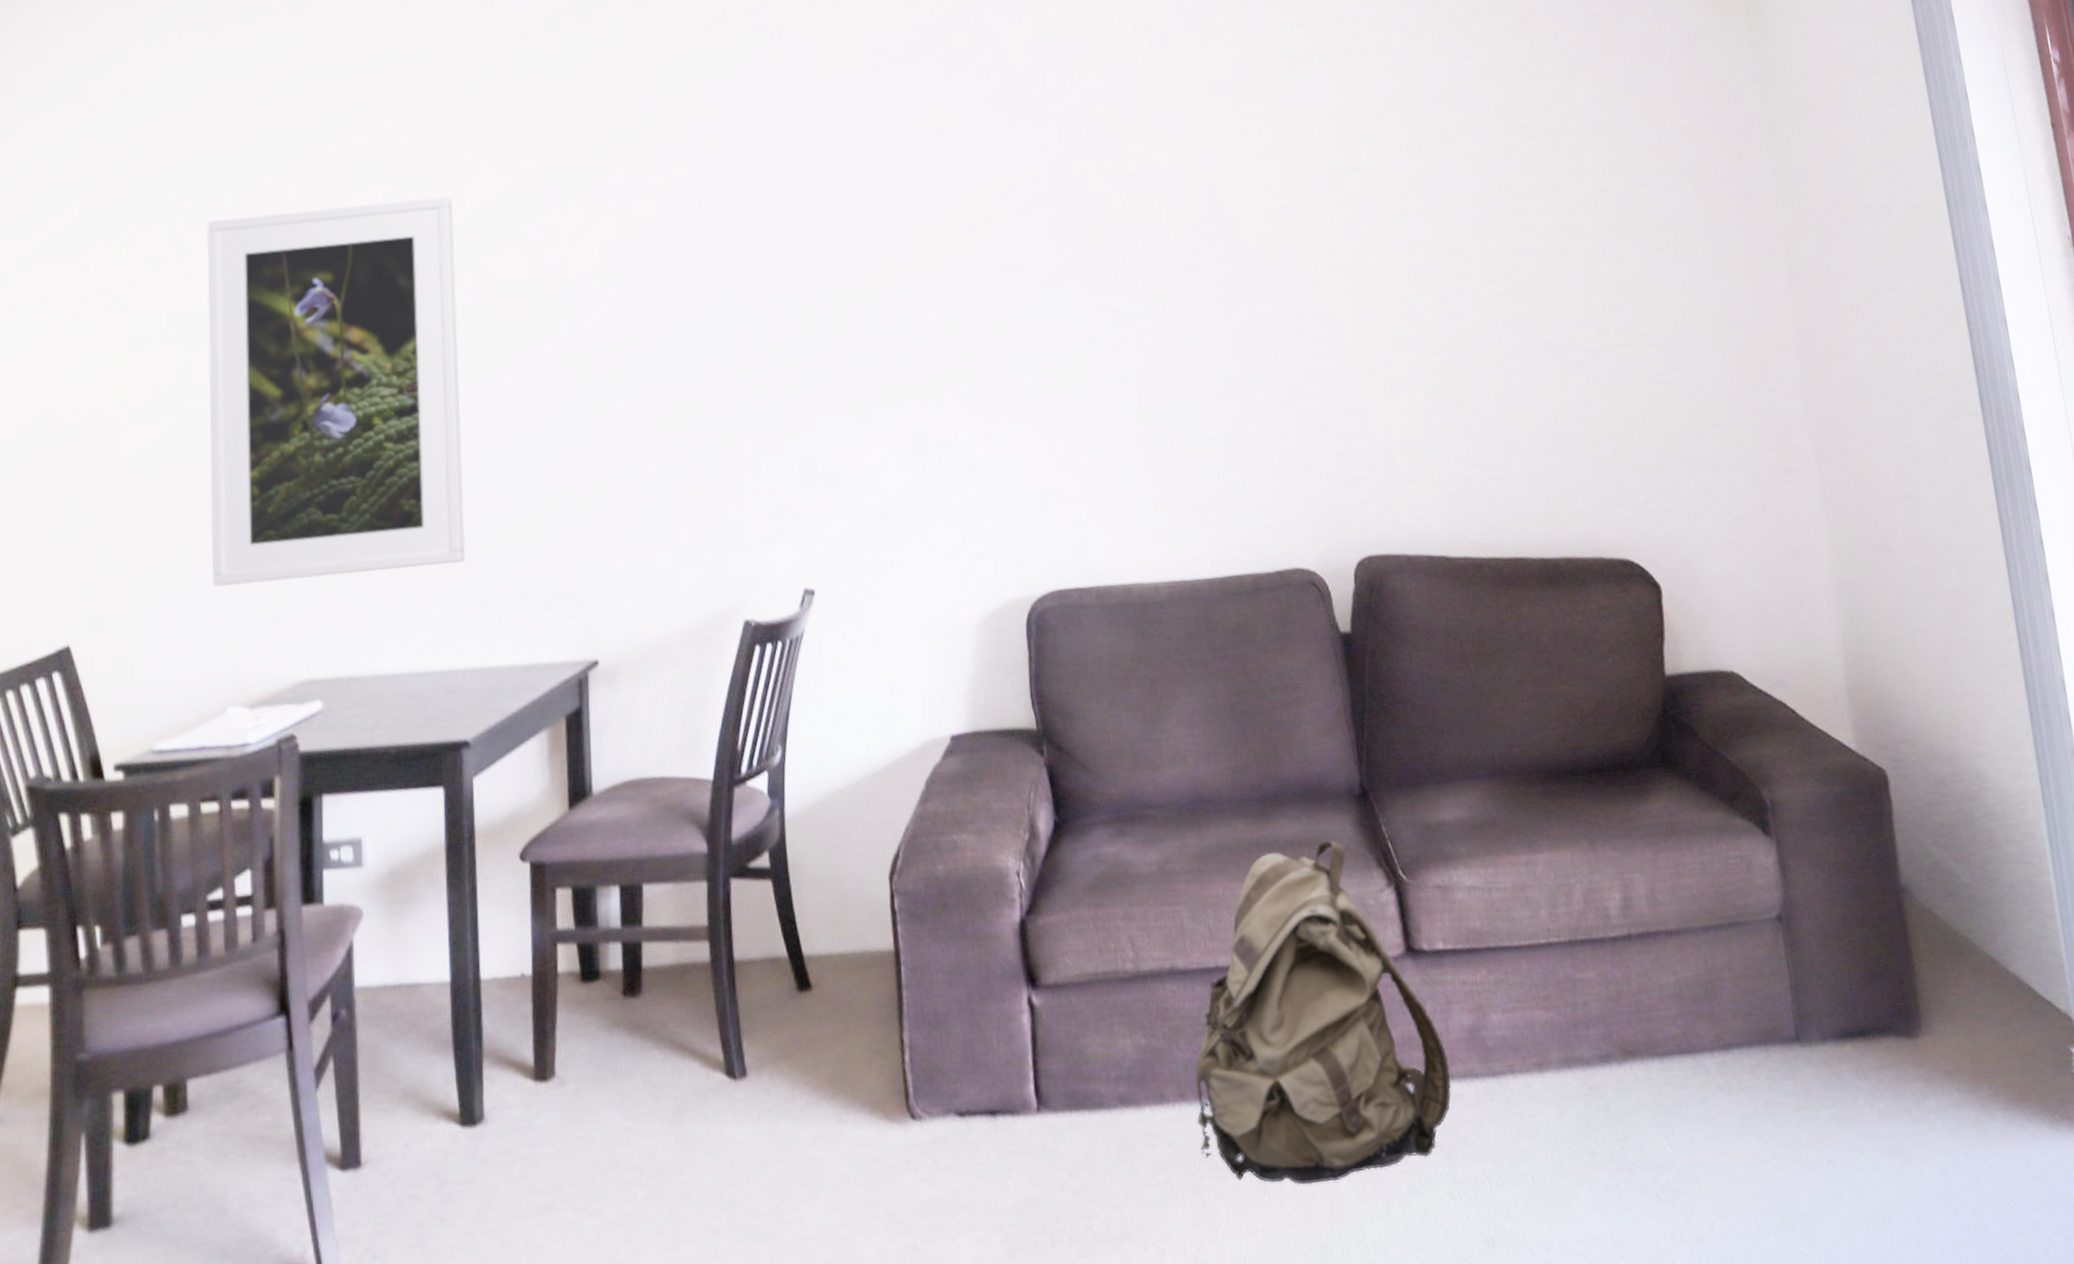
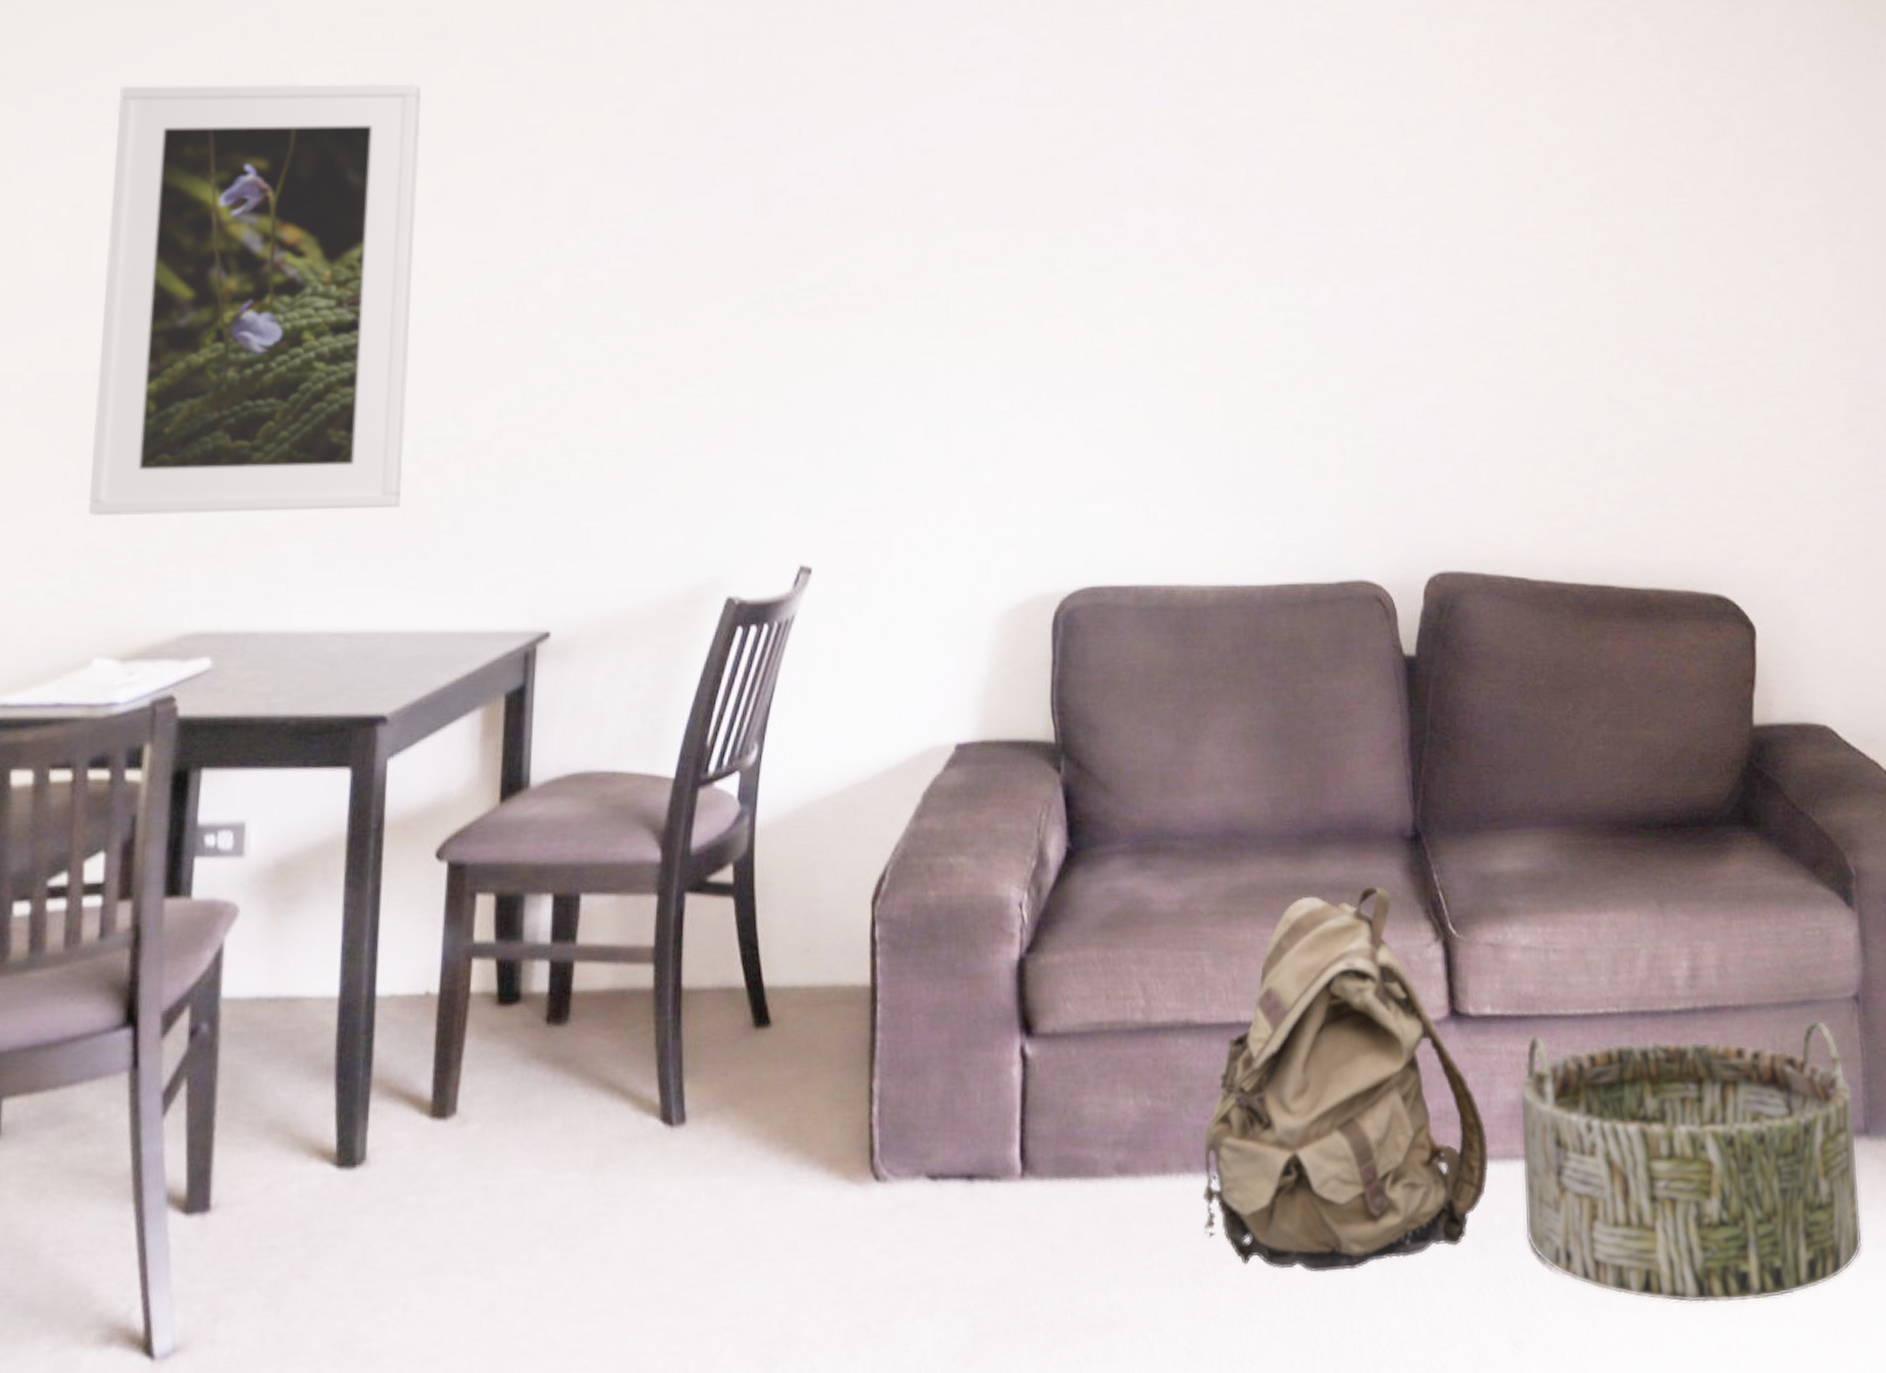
basket: none [1474,940,1801,1200] -> present [1520,1020,1862,1303]

